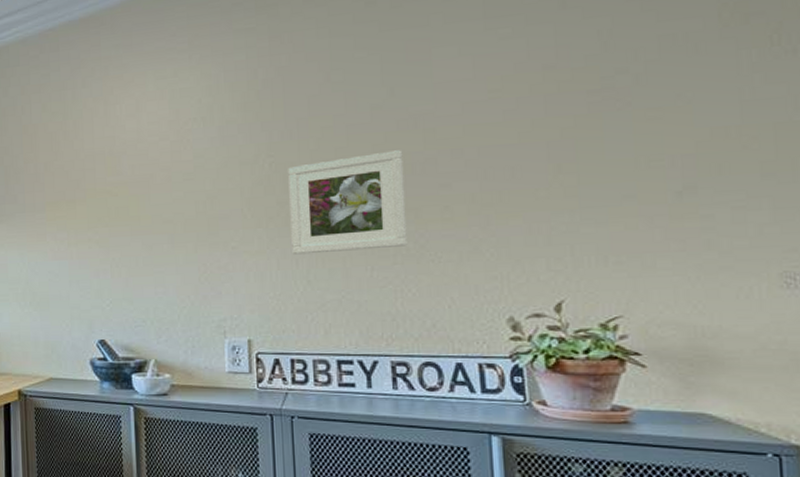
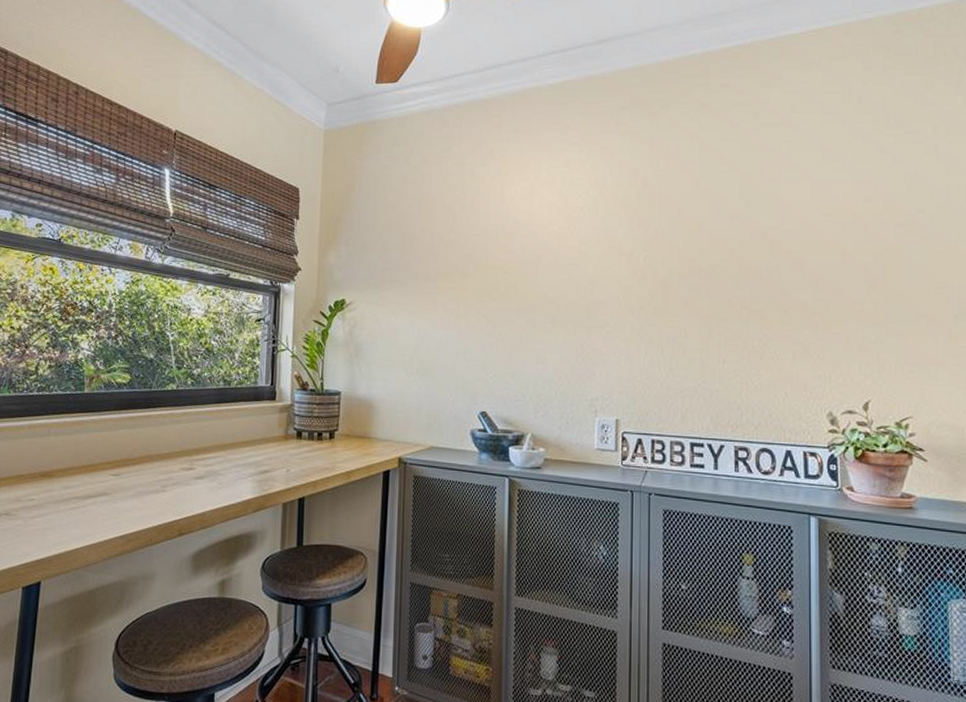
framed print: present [288,150,408,255] -> none [658,257,754,344]

